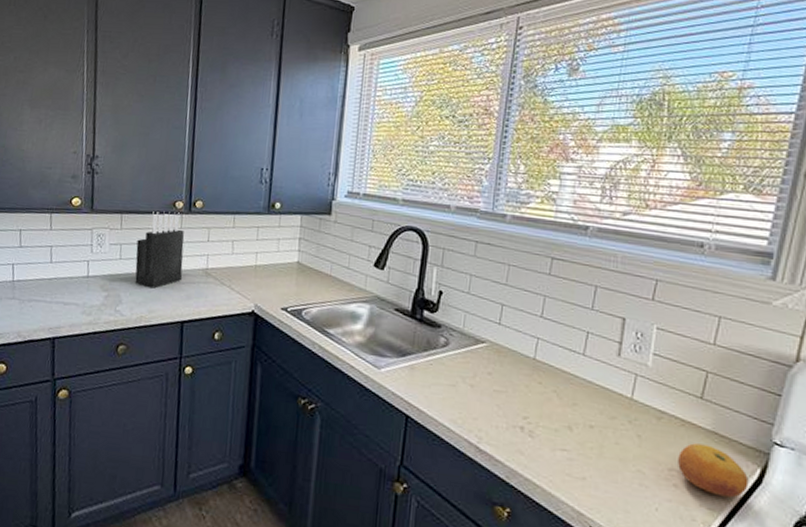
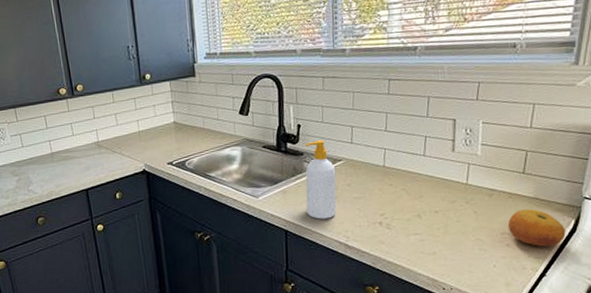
knife block: present [135,211,185,288] -> none [33,98,78,166]
soap bottle: none [435,313,477,411] -> present [305,140,337,219]

